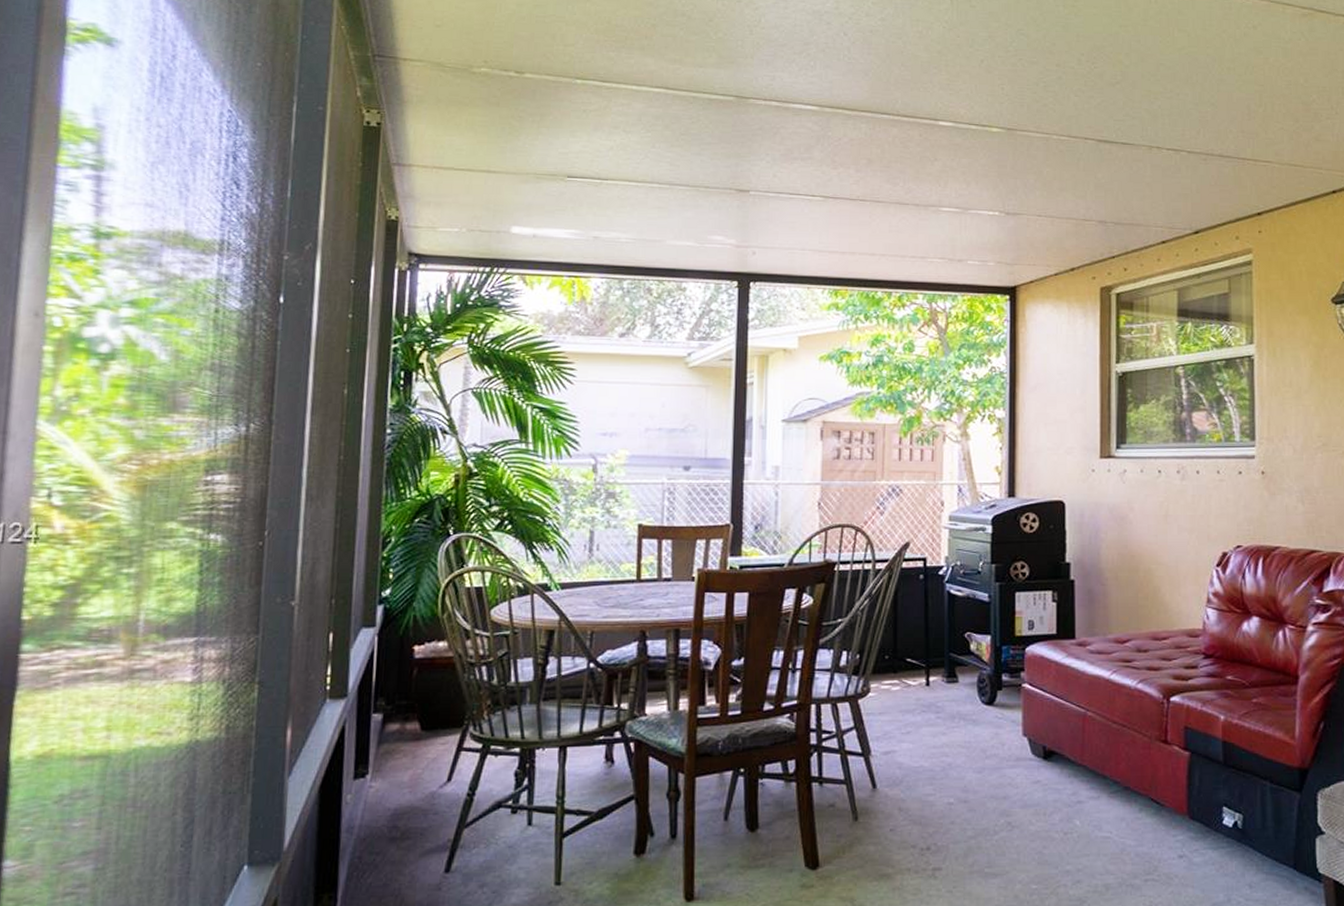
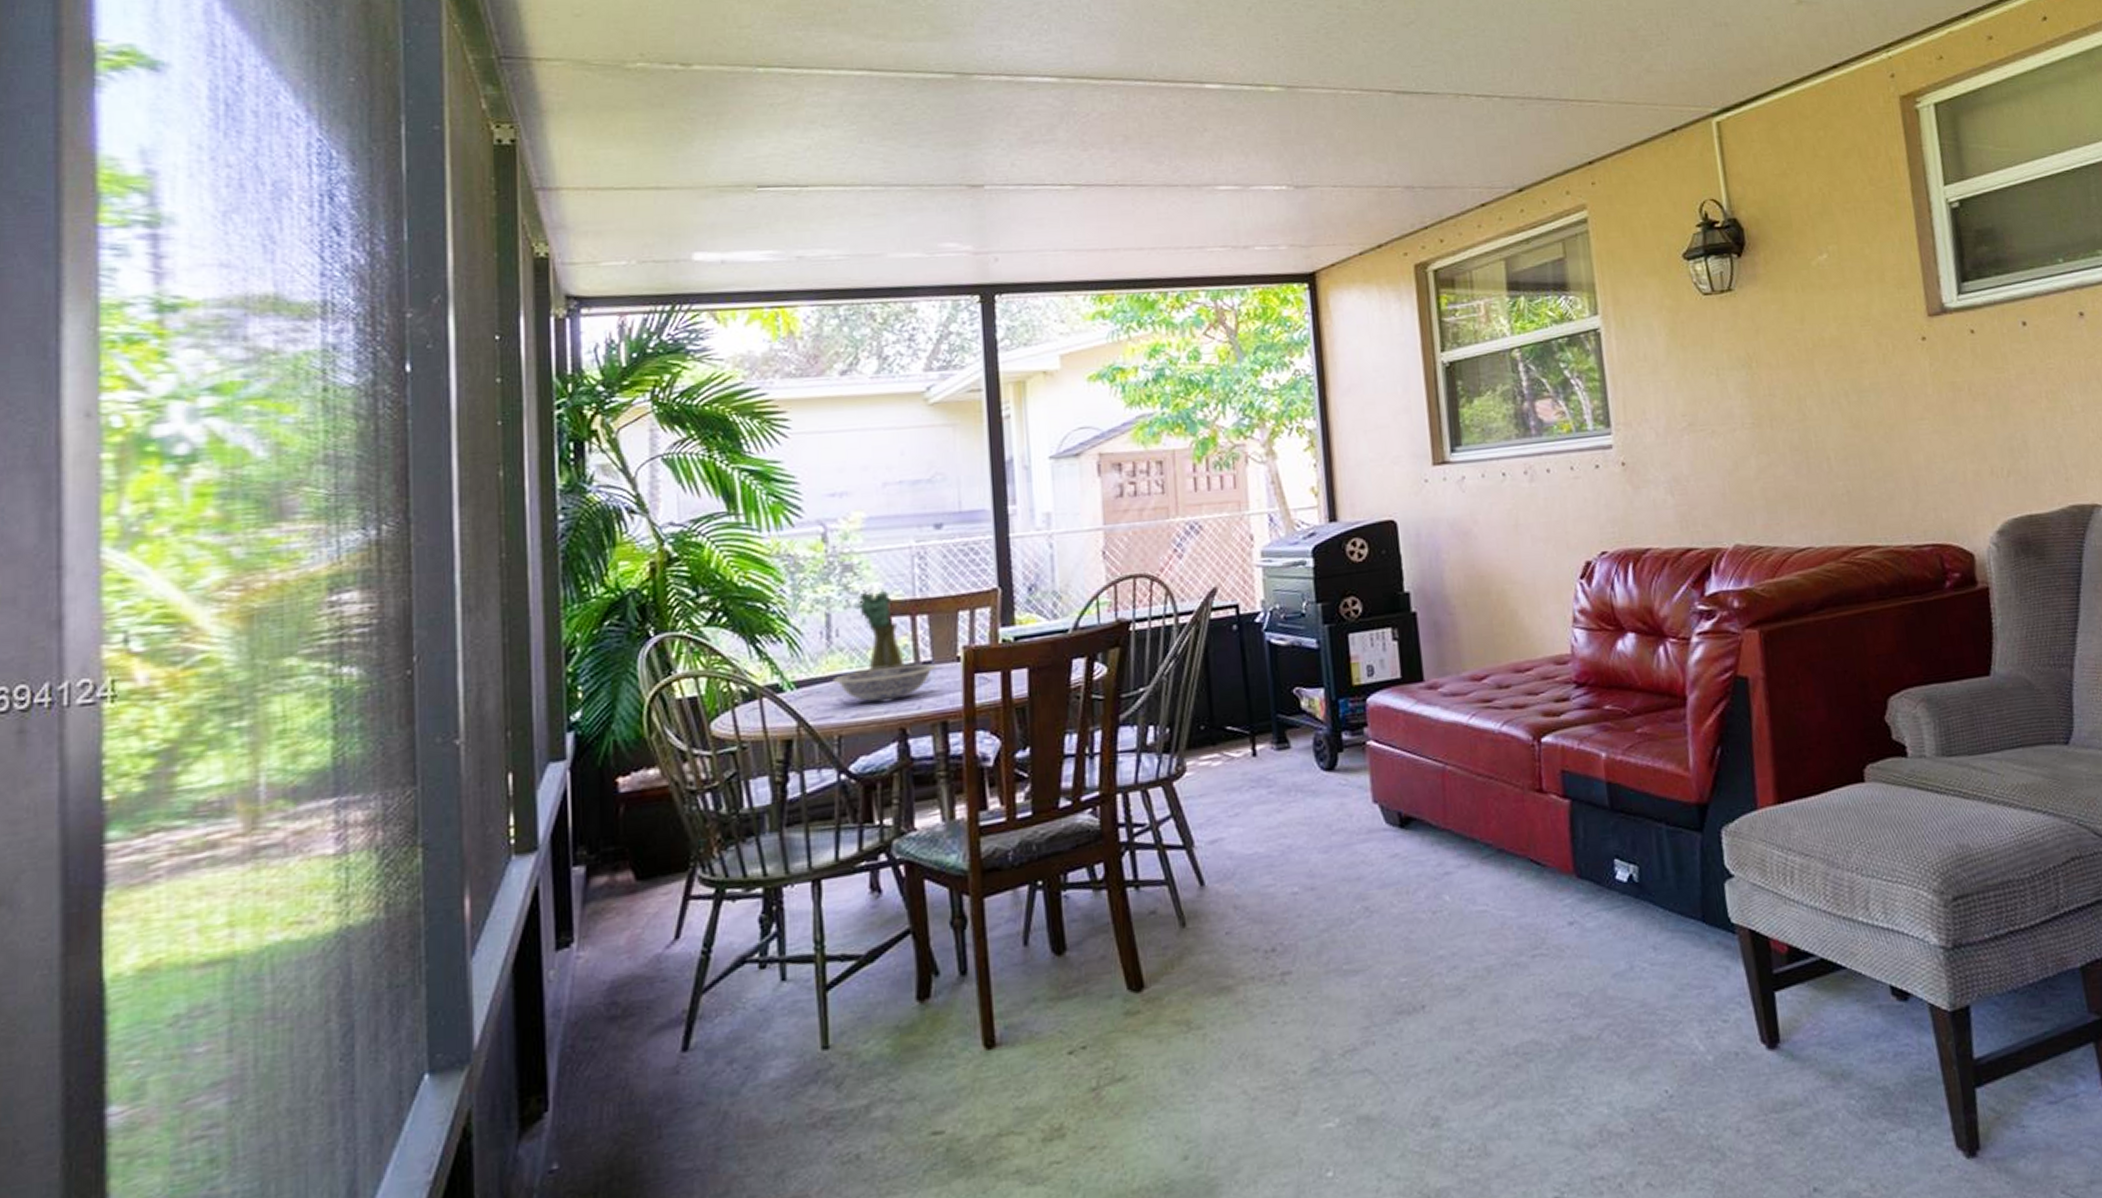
bowl: none [591,579,675,607] -> present [832,663,936,702]
vase: none [615,512,651,582] -> present [856,587,907,672]

